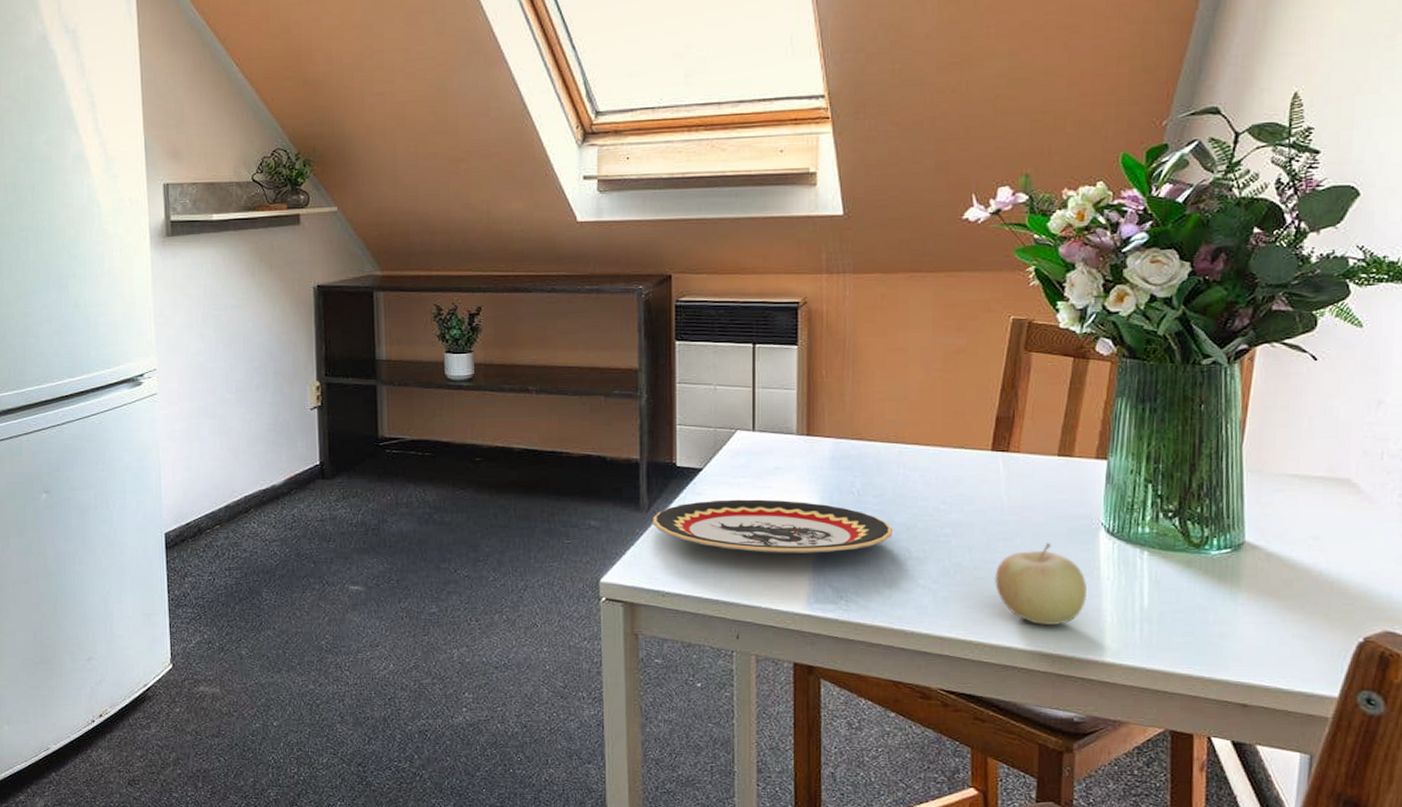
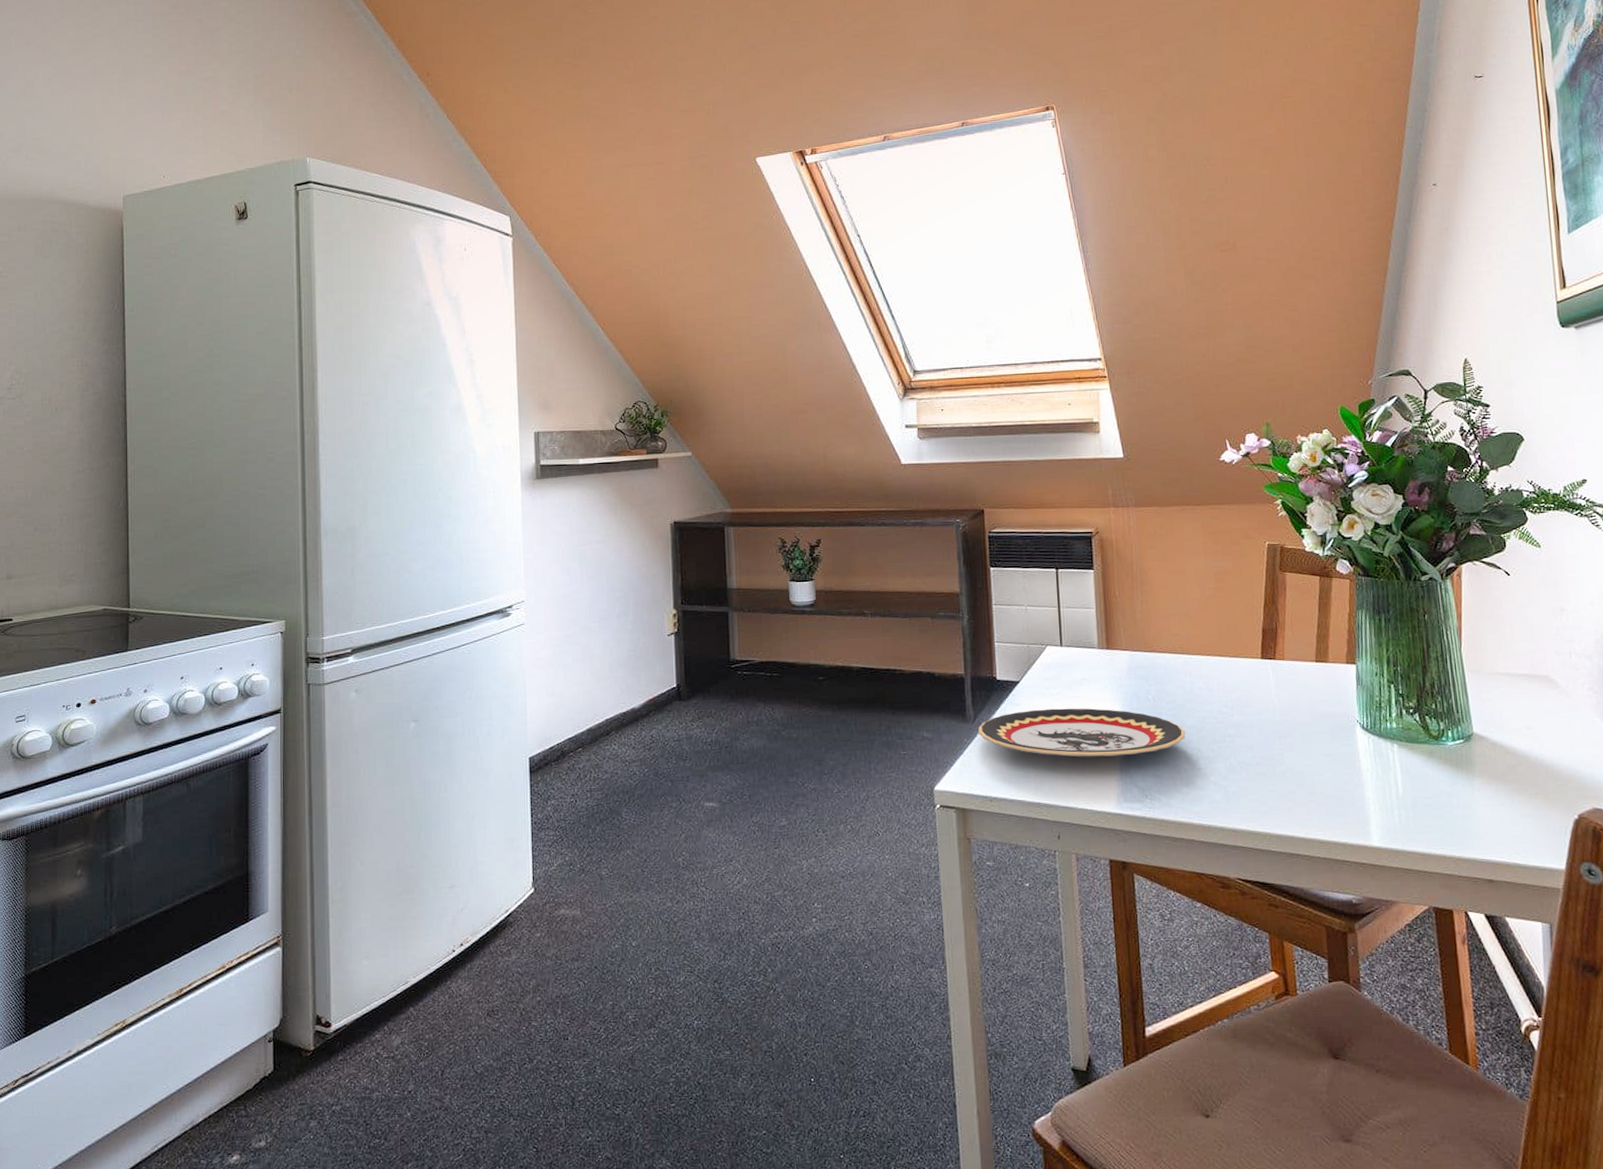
fruit: present [994,542,1088,625] -> none [1273,739,1352,814]

